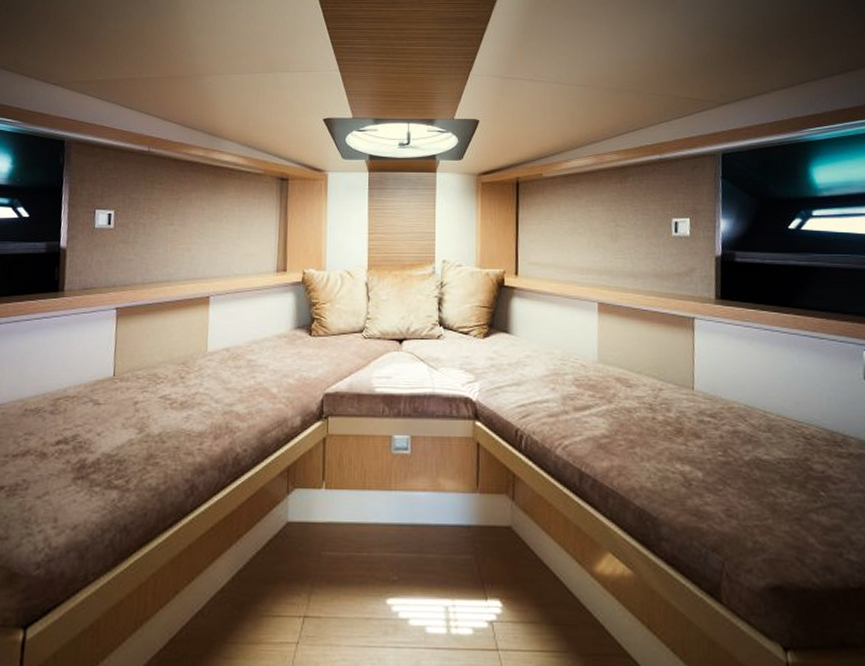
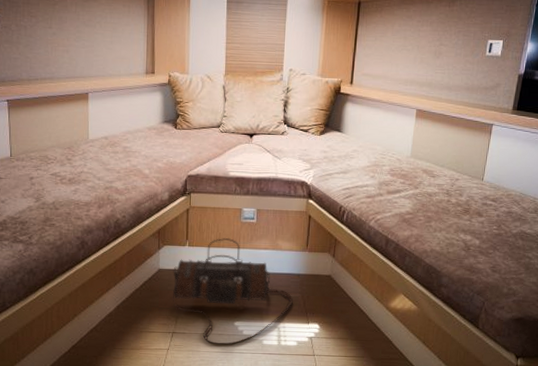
duffel bag: none [303,476,464,635] -> present [172,238,293,345]

